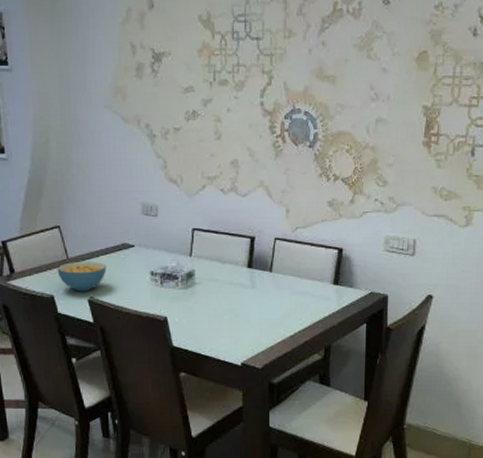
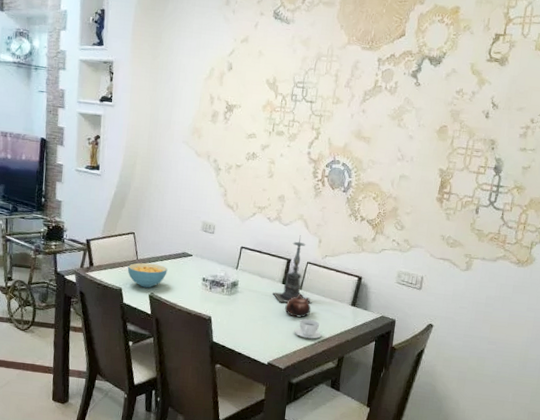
candle holder: none [238,206,286,290] -> present [273,235,312,304]
teapot: none [254,277,286,306] -> present [285,293,311,318]
teacup: none [268,306,302,329] -> present [294,318,322,339]

